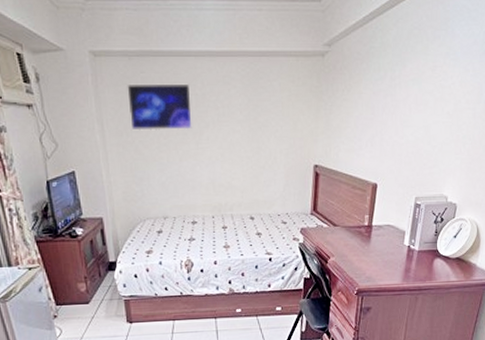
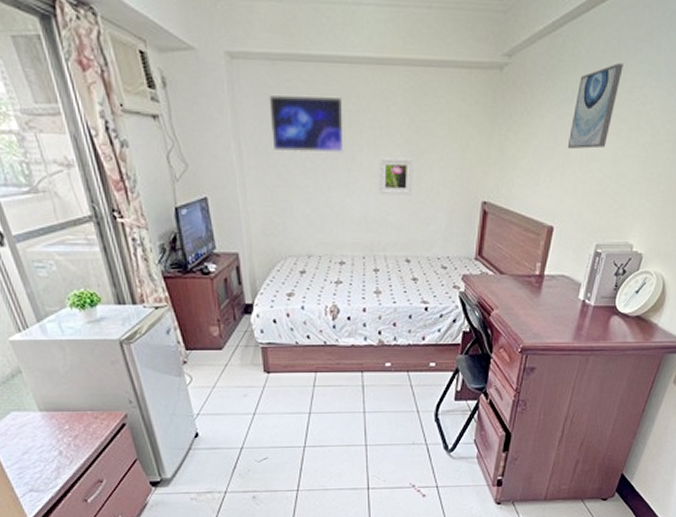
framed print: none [223,132,254,163] -> present [378,158,413,195]
wall art: none [383,48,425,119] -> present [567,63,623,150]

